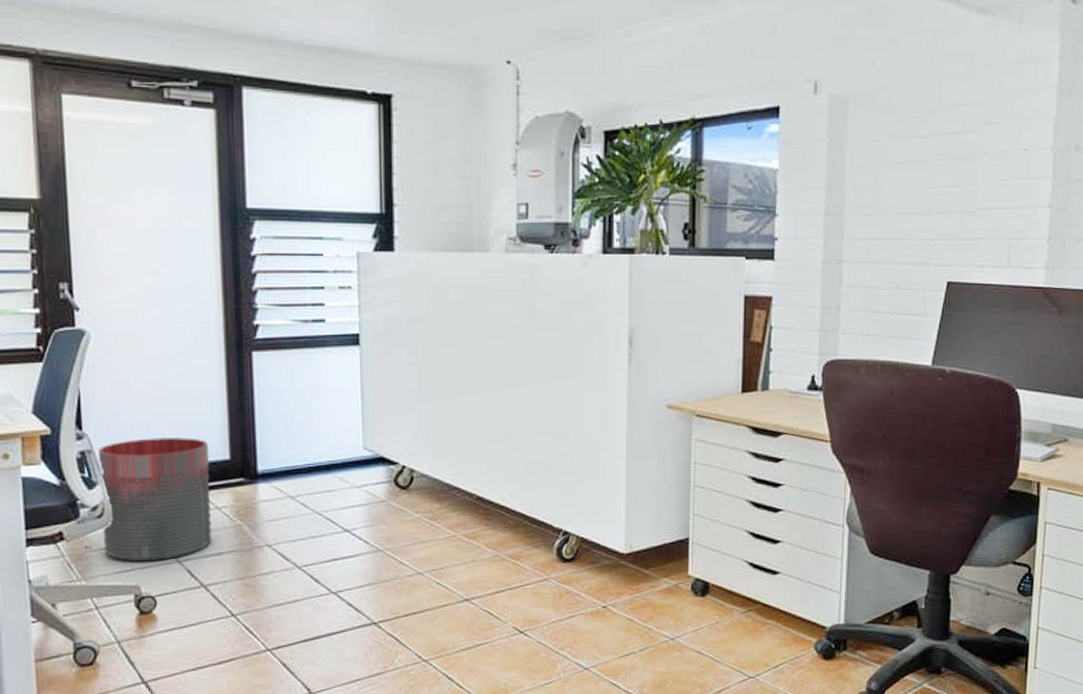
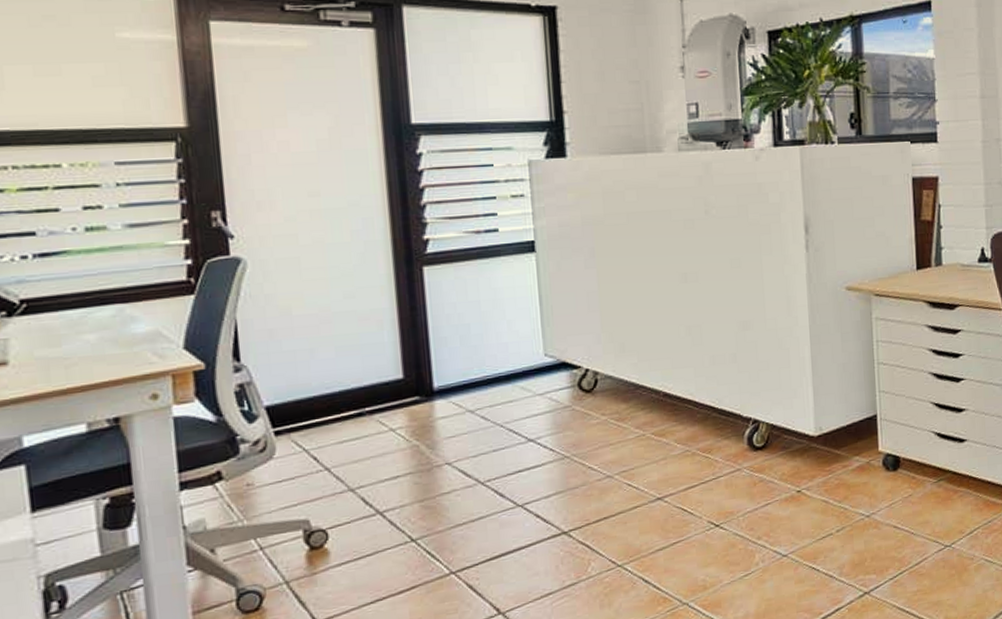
trash can: present [98,438,213,562] -> none [259,359,388,495]

